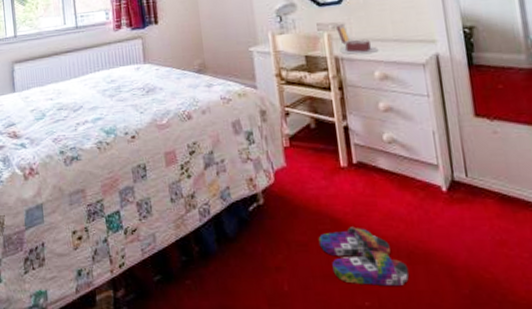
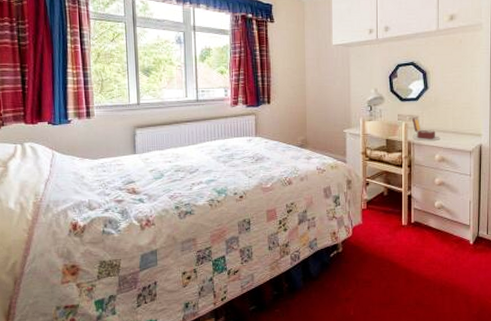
slippers: present [318,227,409,286] -> none [379,269,440,310]

